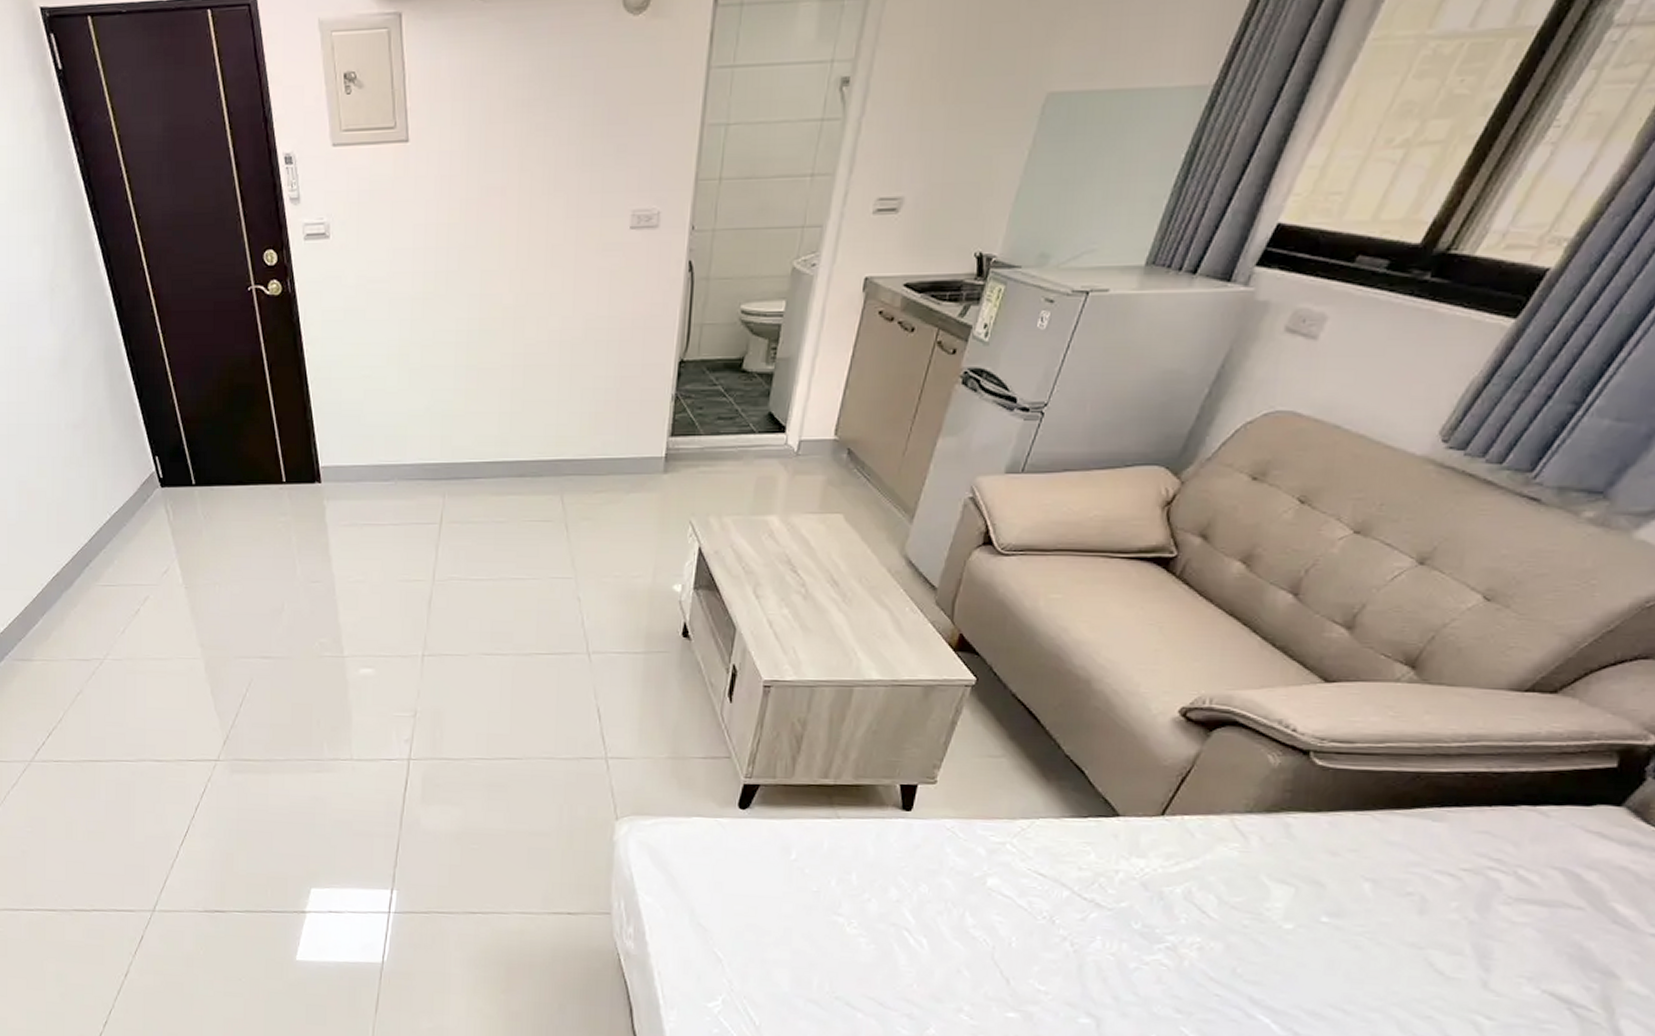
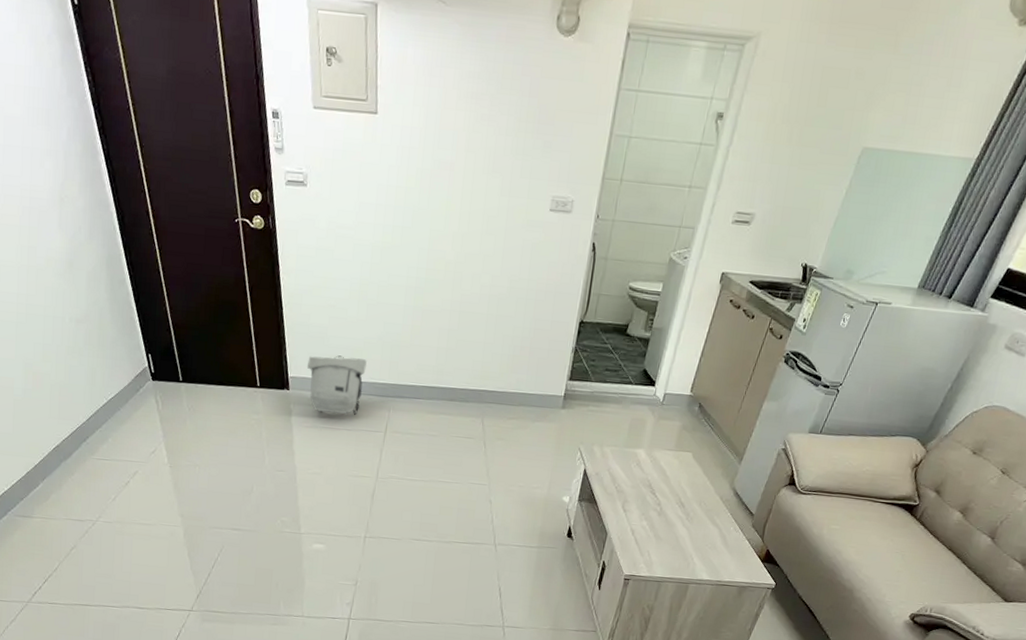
backpack: none [342,435,413,507] -> present [307,355,367,415]

